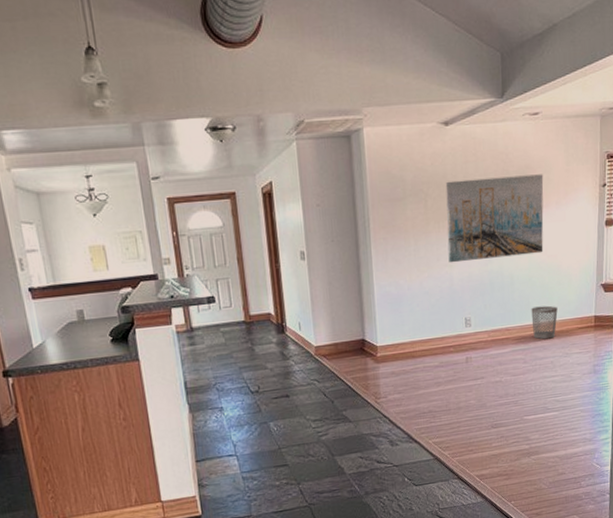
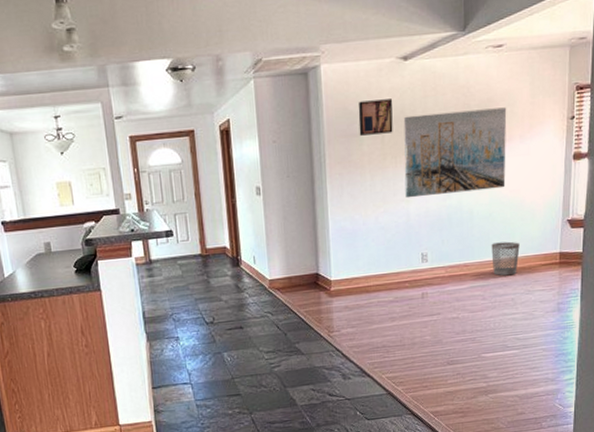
wall art: none [401,163,436,200] -> present [358,99,393,136]

